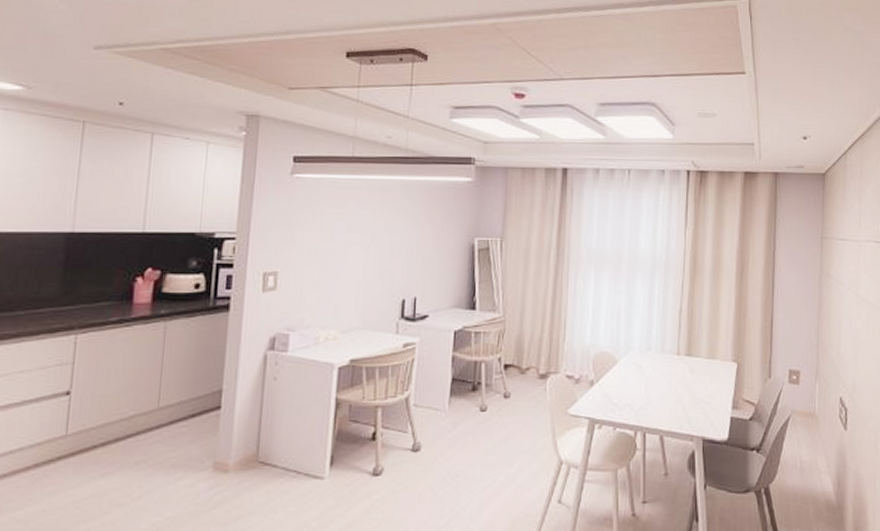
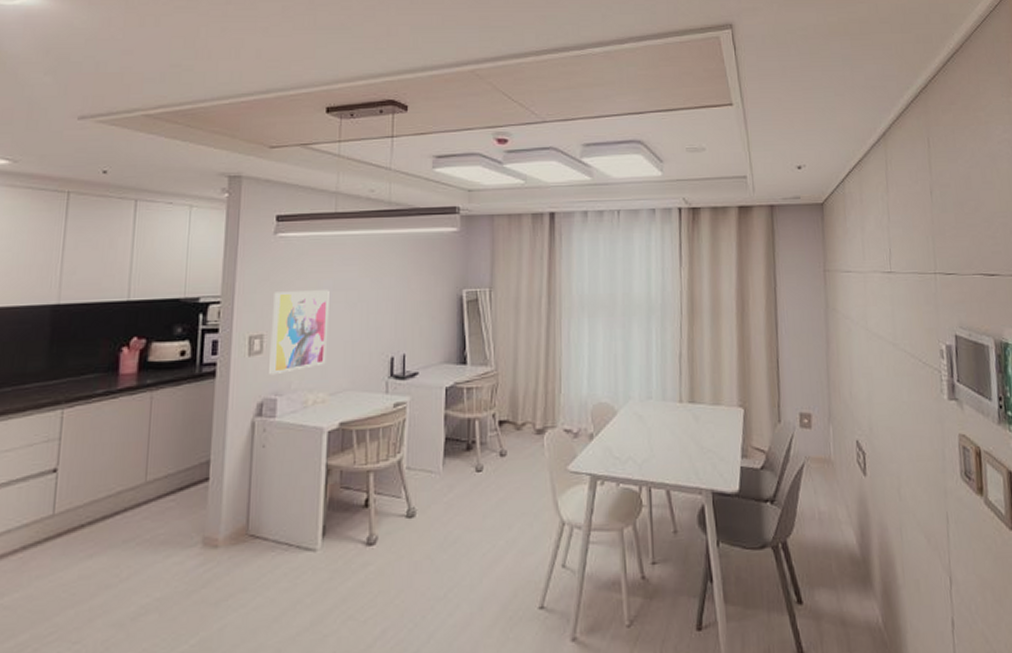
wall art: none [282,231,344,312] -> present [269,290,329,375]

